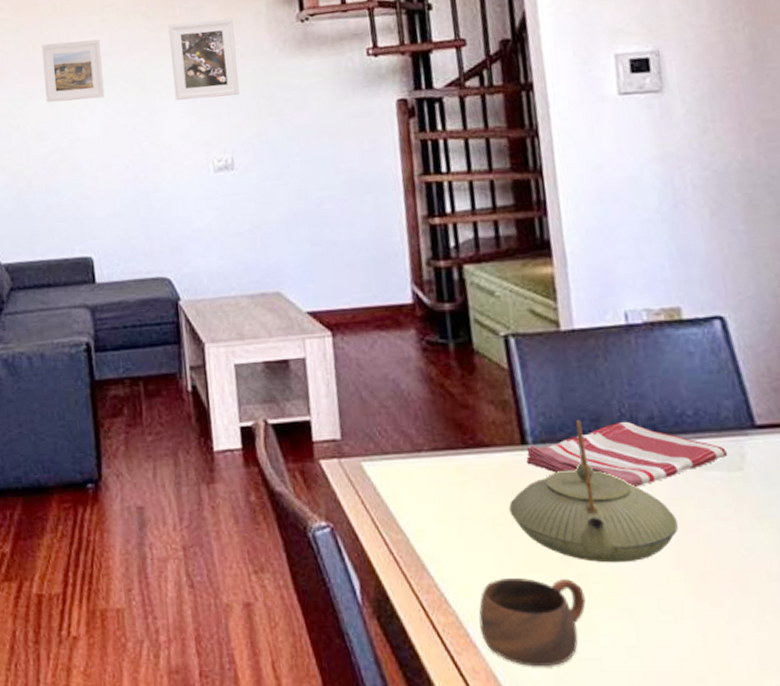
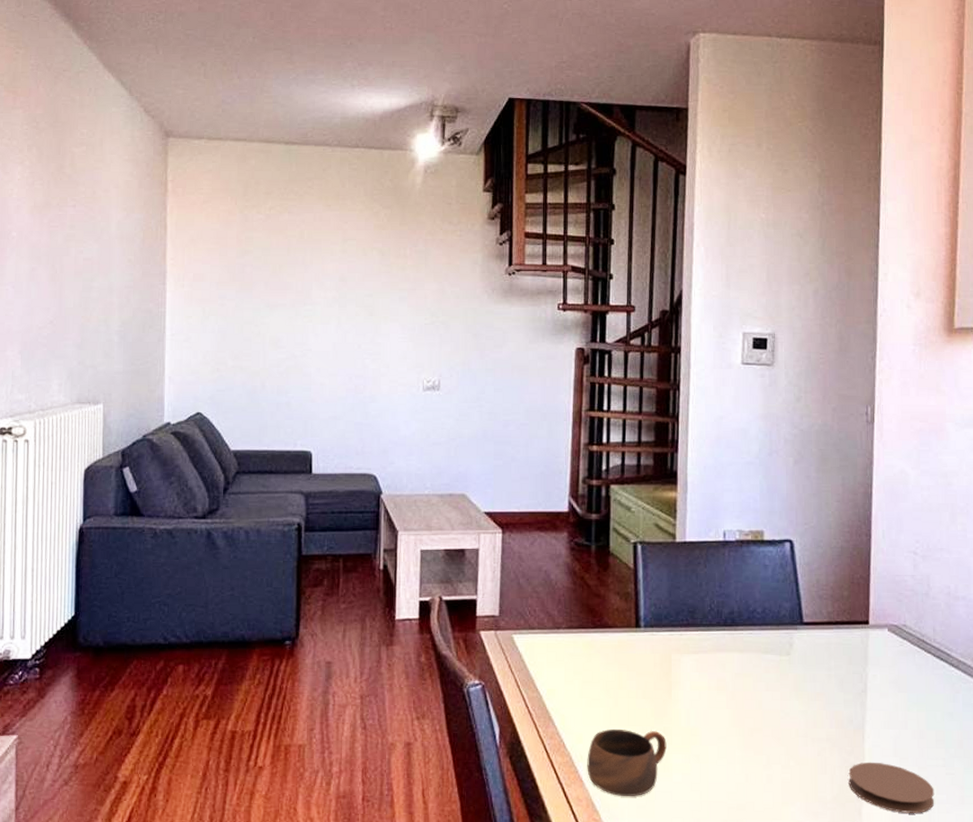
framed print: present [41,39,105,103] -> none [286,265,339,317]
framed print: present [168,19,240,100] -> none [397,262,453,329]
teapot: present [509,420,678,563] -> none [620,611,739,720]
dish towel: present [526,421,728,487] -> none [638,614,782,664]

